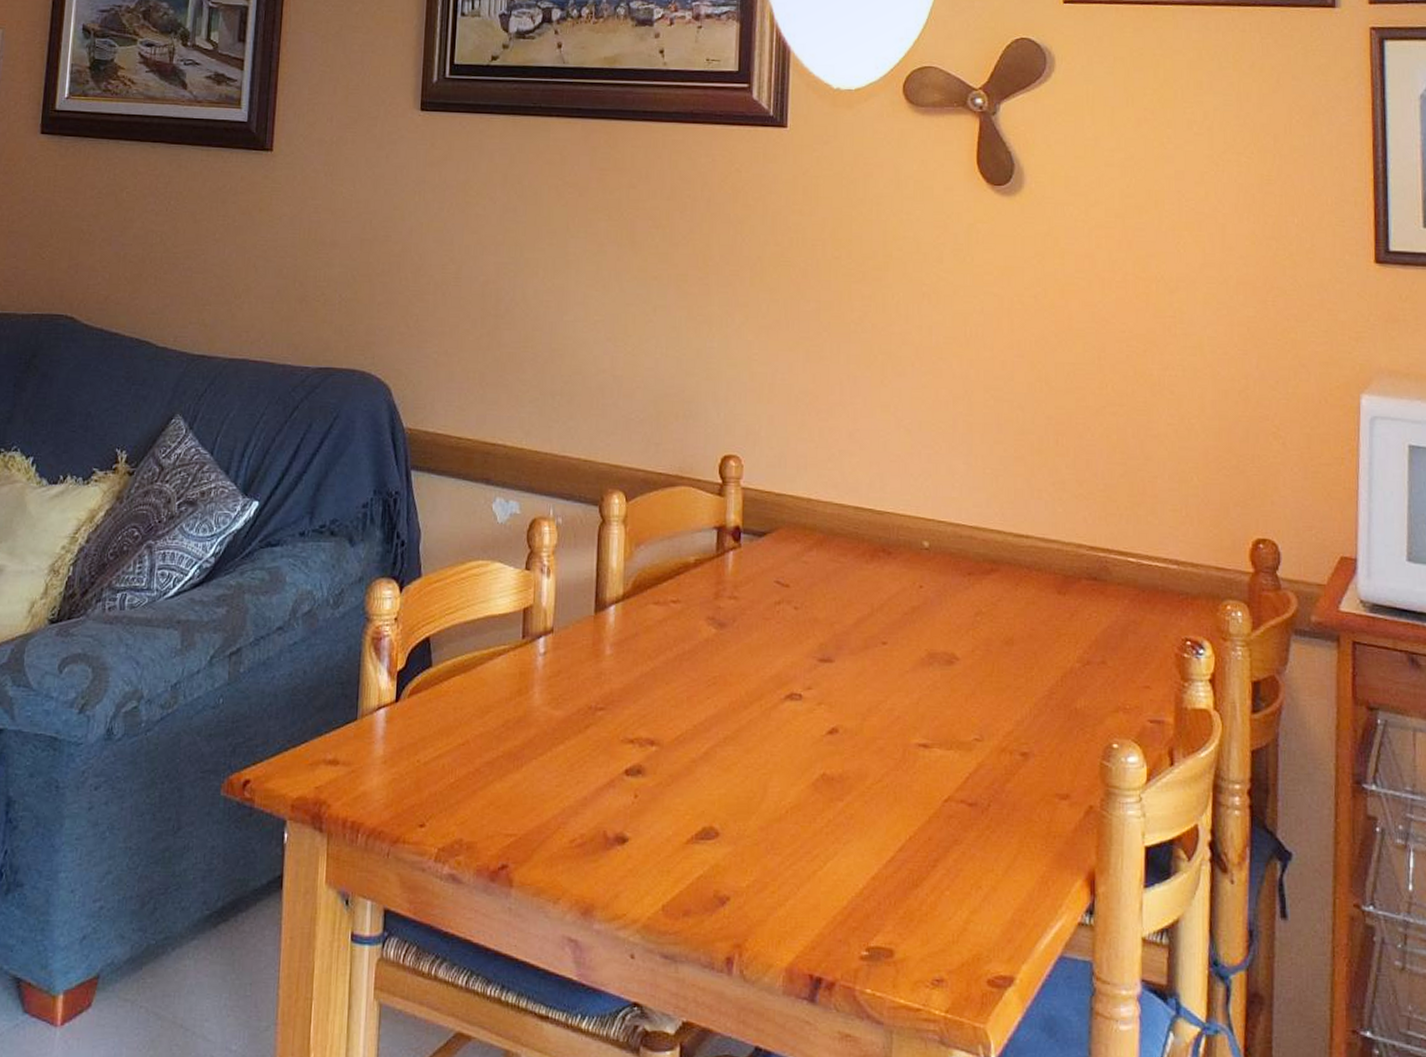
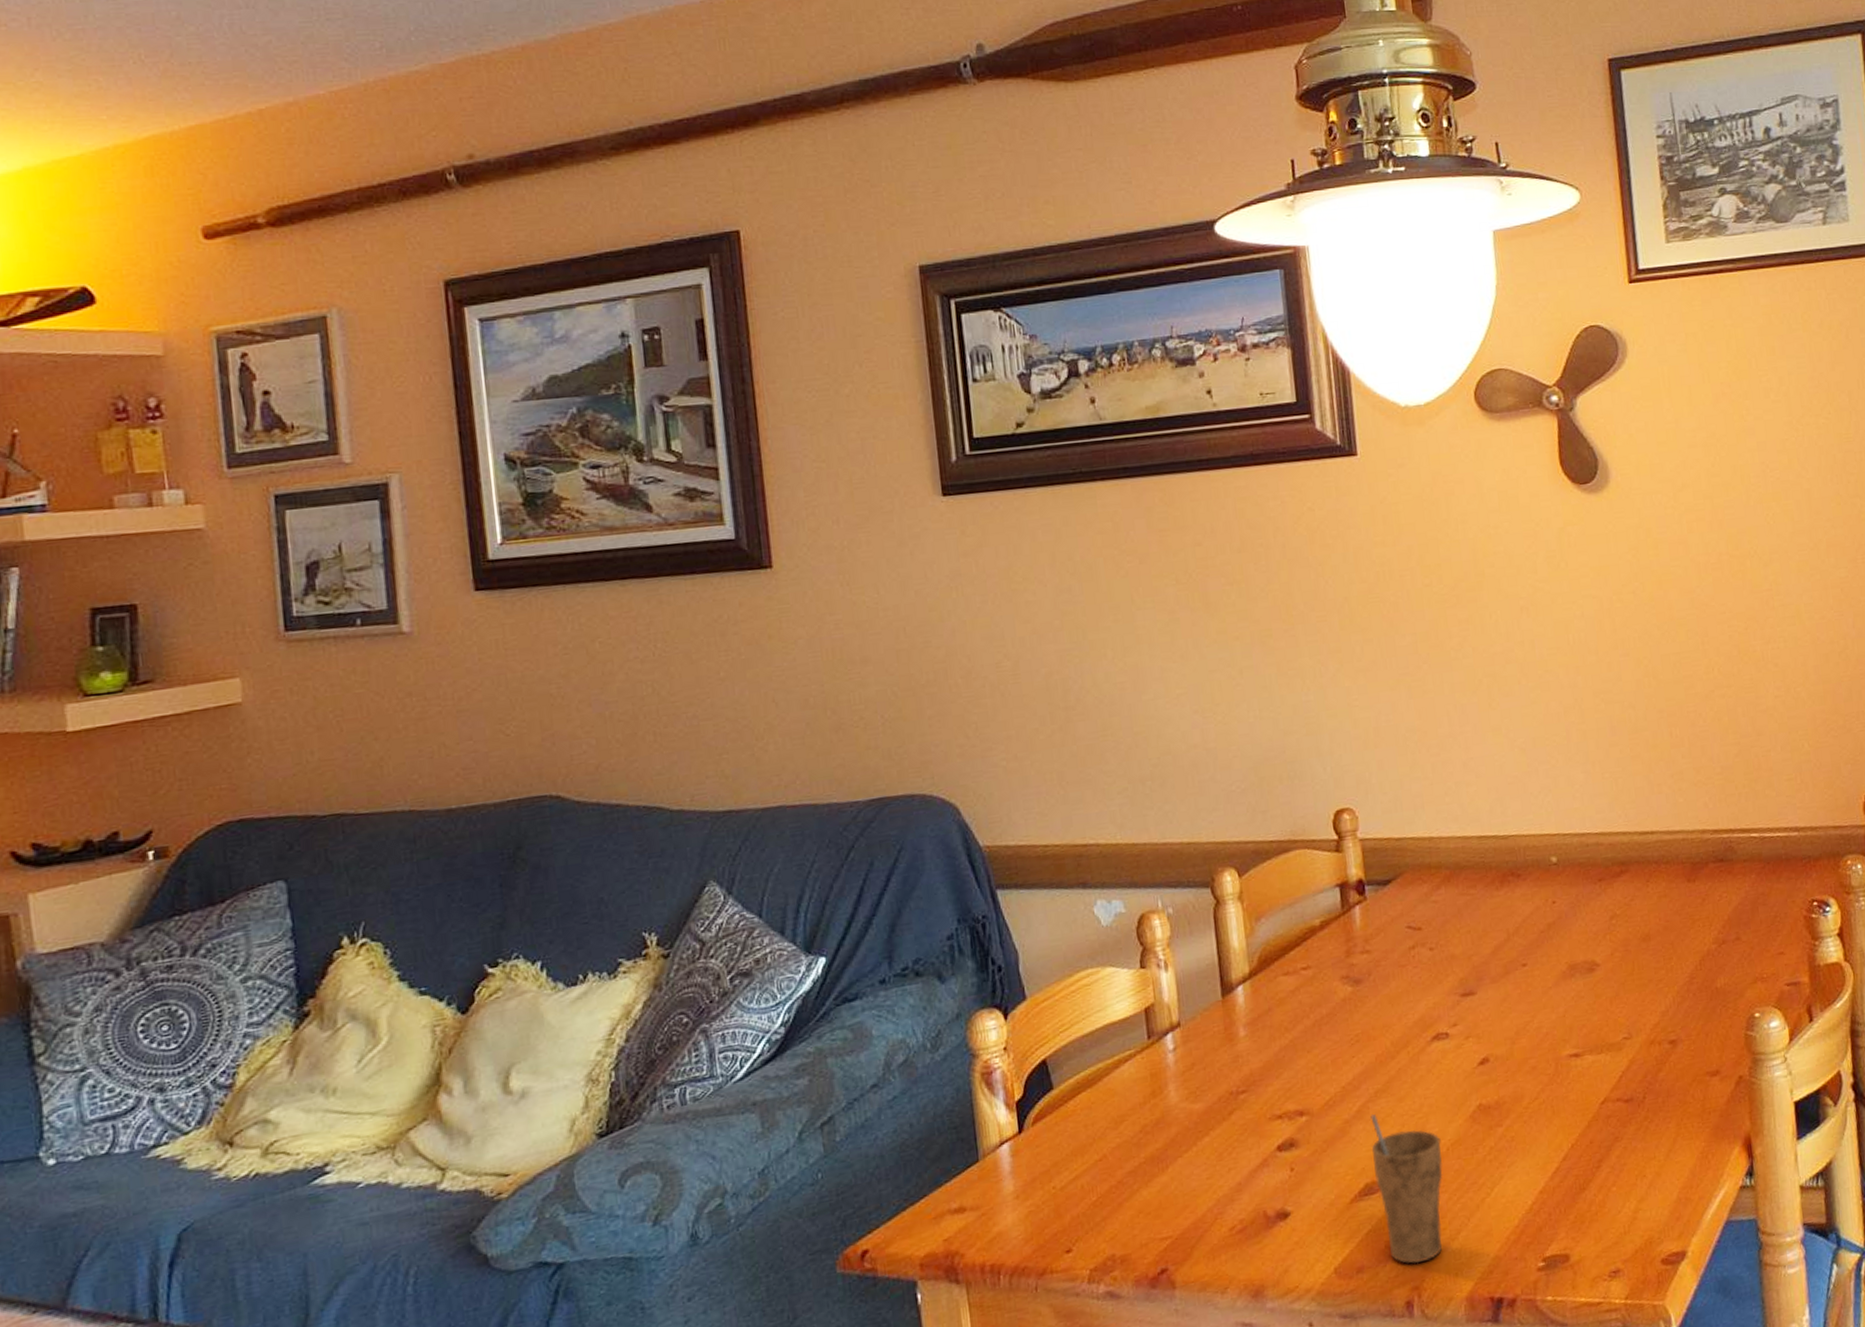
cup: none [712,760,781,921] -> present [1370,1114,1443,1264]

